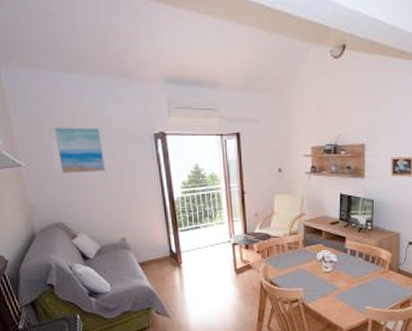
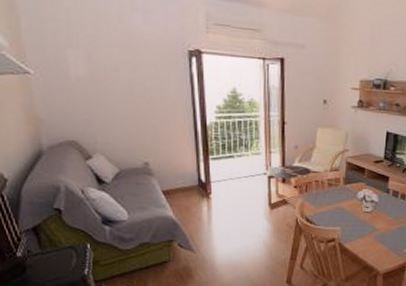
wall art: present [53,127,105,174] -> none [70,32,130,88]

